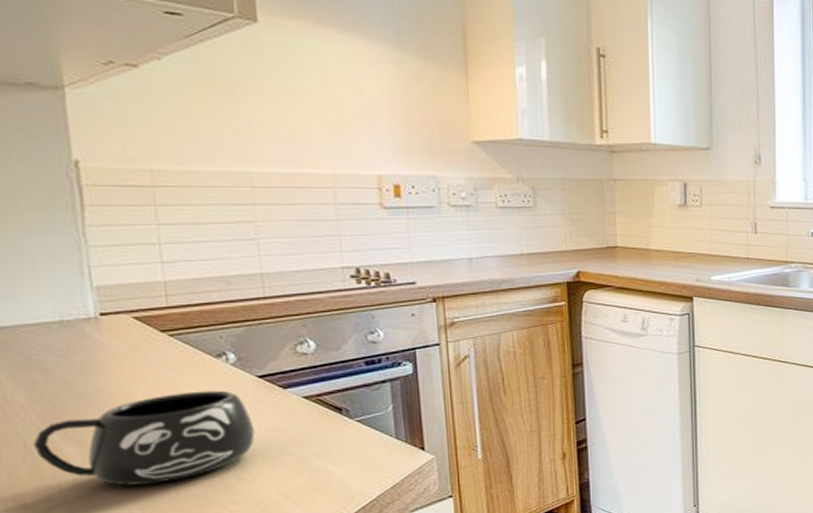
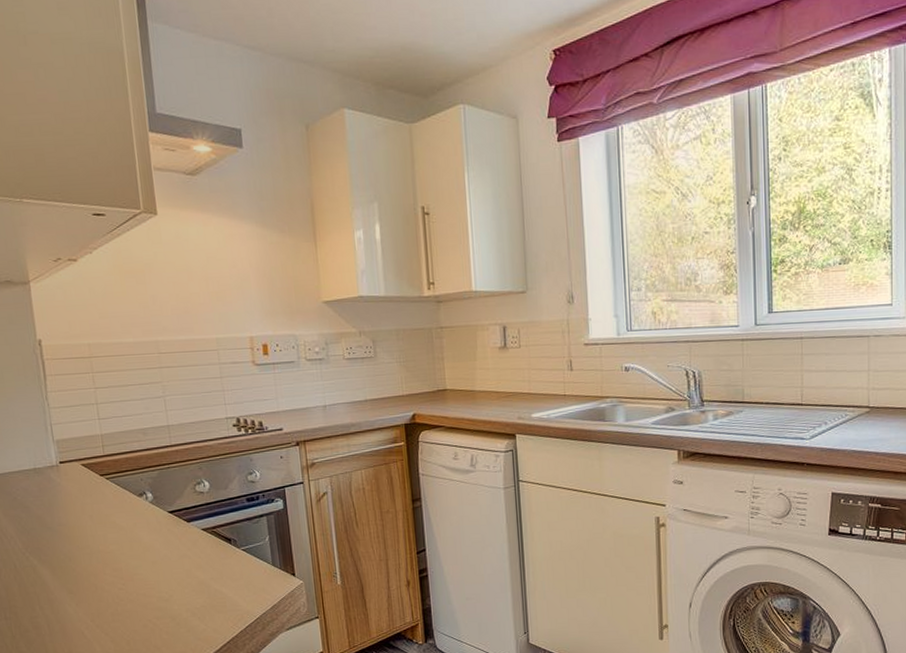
mug: present [32,390,255,486] -> none [20,523,169,601]

